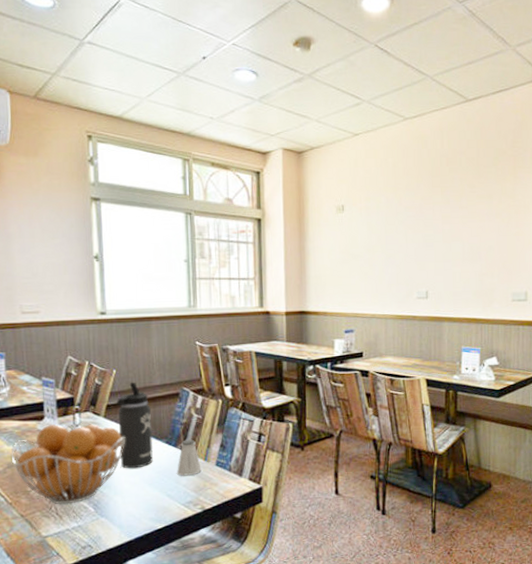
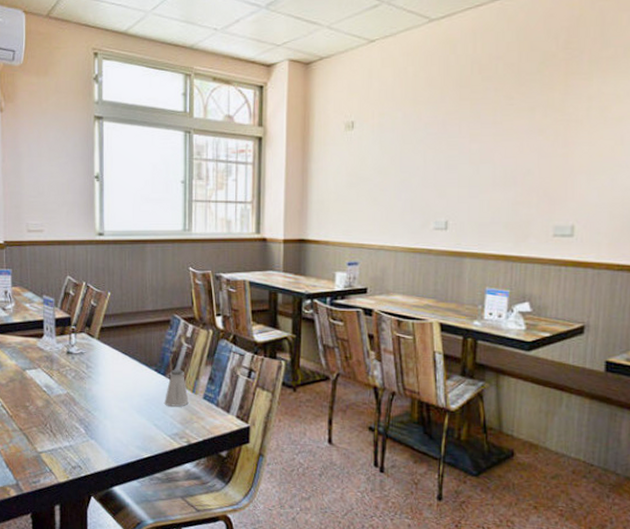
fruit basket: present [11,424,126,505] -> none [13,343,117,423]
thermos bottle: present [117,382,153,469] -> none [110,305,143,394]

